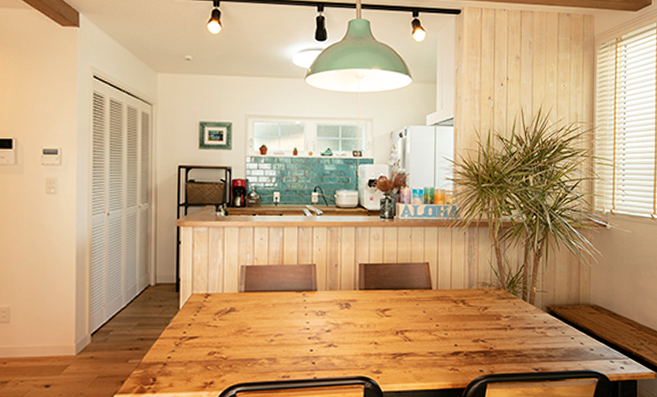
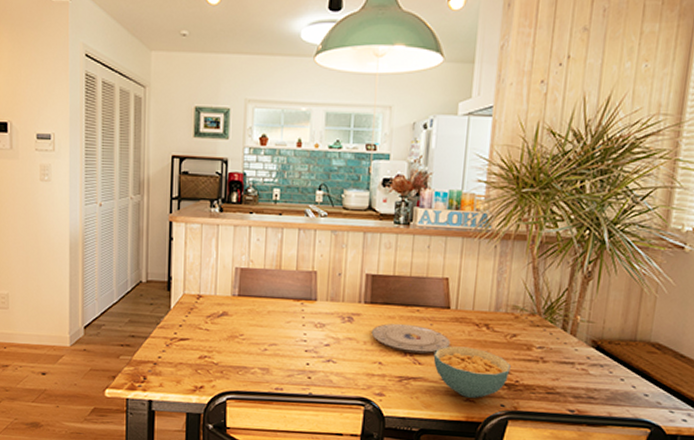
plate: none [366,305,434,331] -> present [371,323,451,354]
cereal bowl: none [421,322,485,367] -> present [433,346,511,398]

